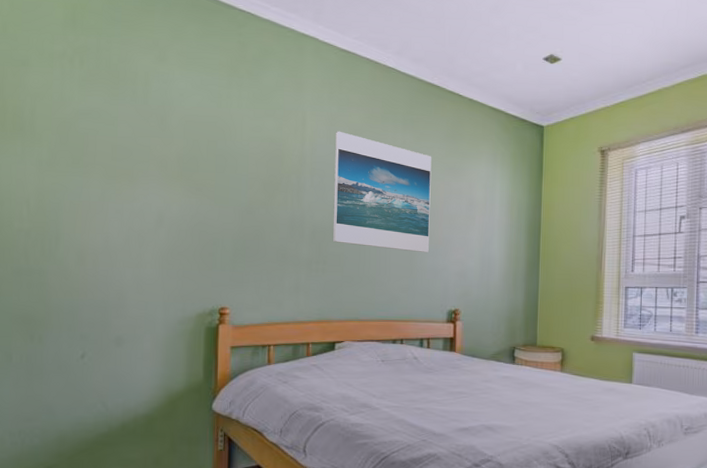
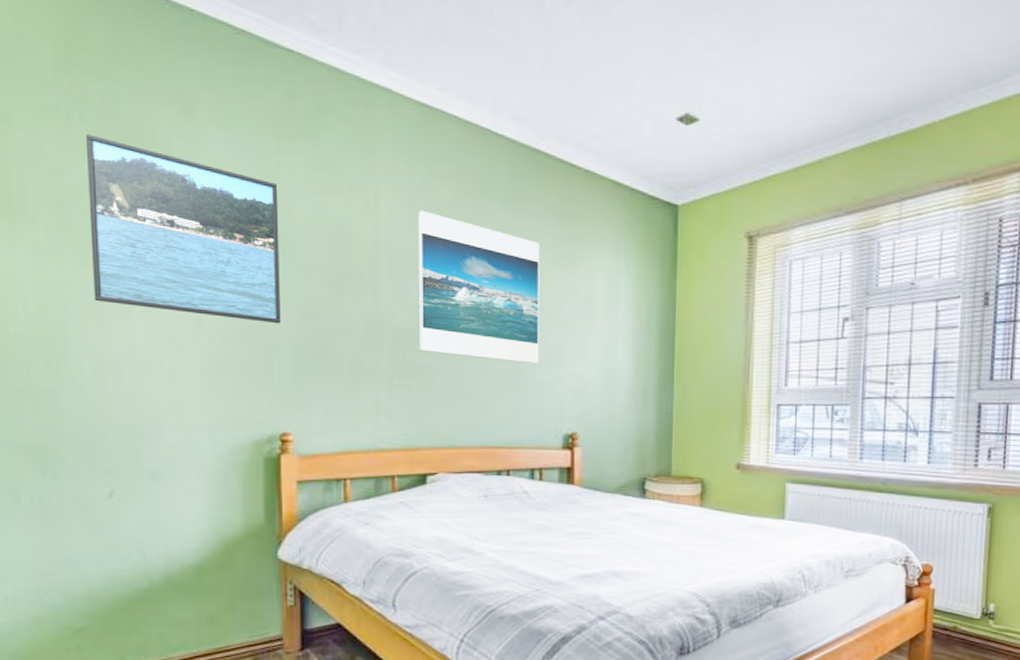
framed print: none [81,74,228,220] -> present [86,134,280,324]

